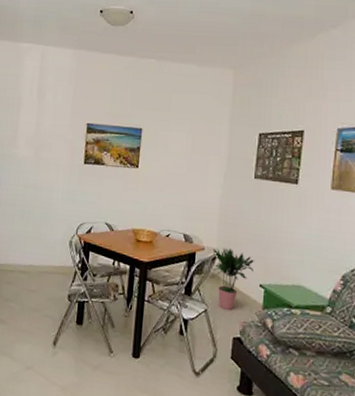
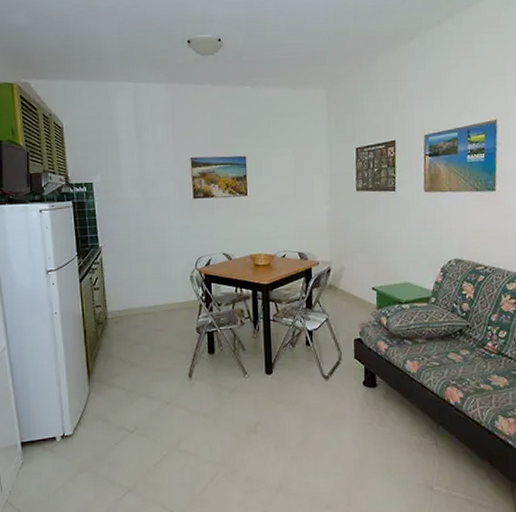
potted plant: present [212,248,255,310] -> none [326,259,366,315]

